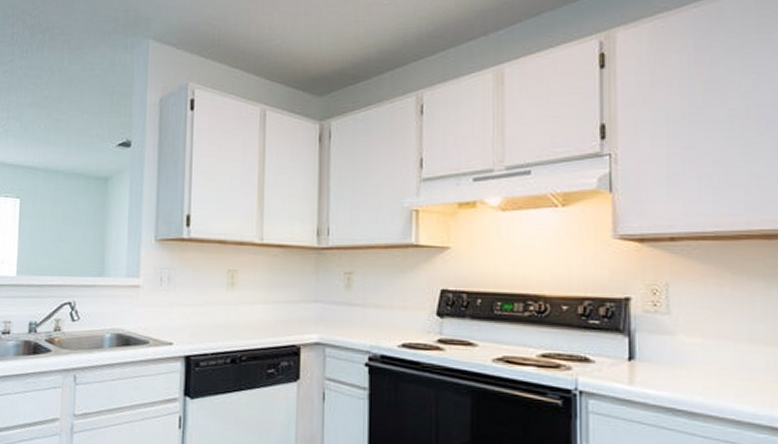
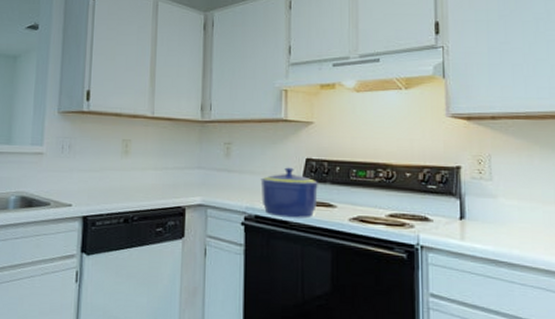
cooking pot: none [387,300,457,359] -> present [260,167,319,219]

